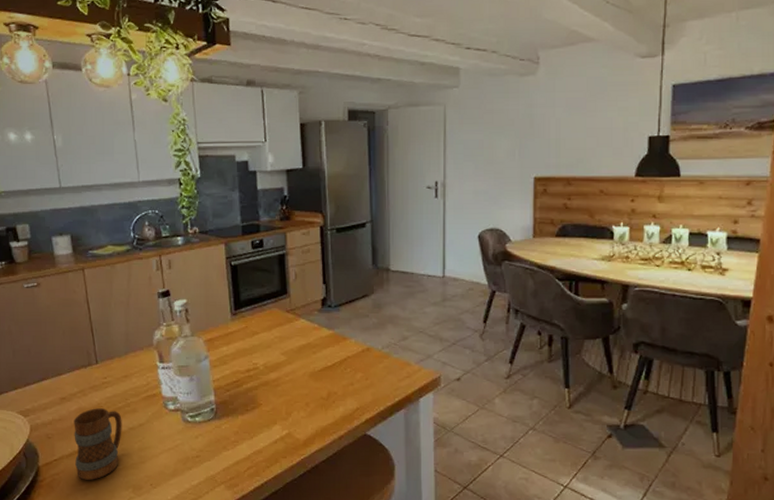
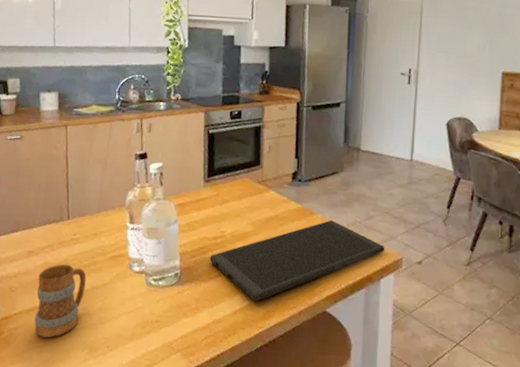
cutting board: none [244,344,422,430] -> present [209,220,385,301]

